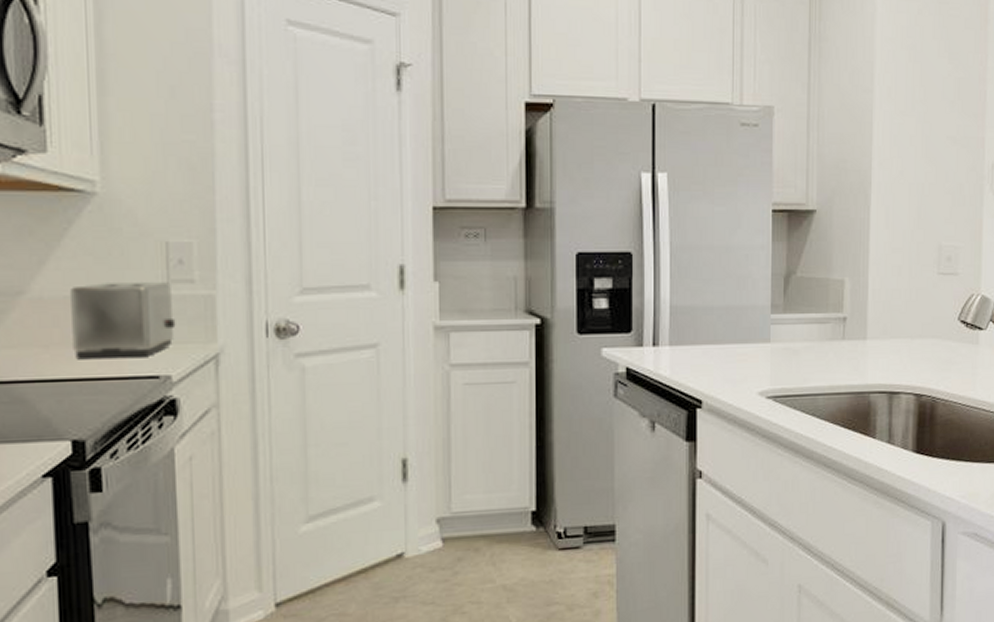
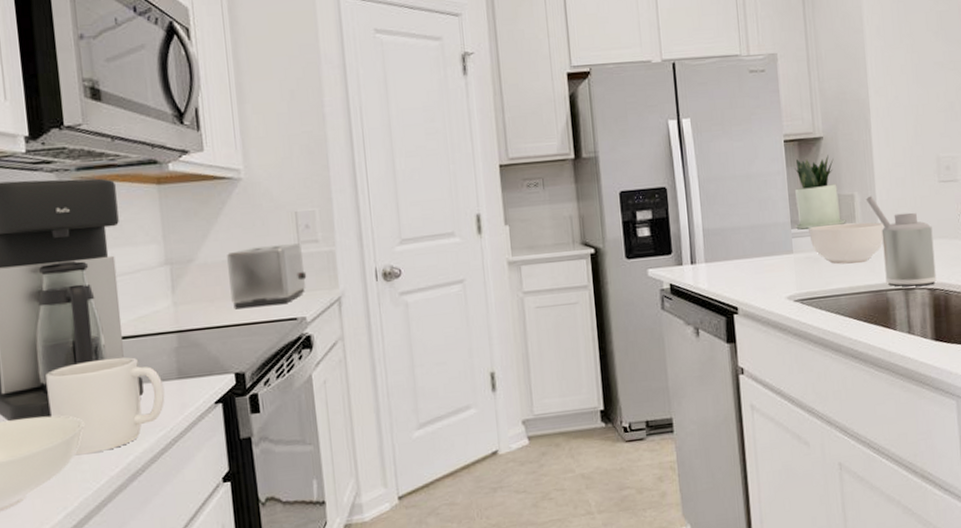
planter: none [775,231,833,316] -> present [795,154,846,230]
bowl: none [789,312,875,360] -> present [807,222,885,265]
soap dispenser: none [856,283,926,390] -> present [865,195,937,287]

